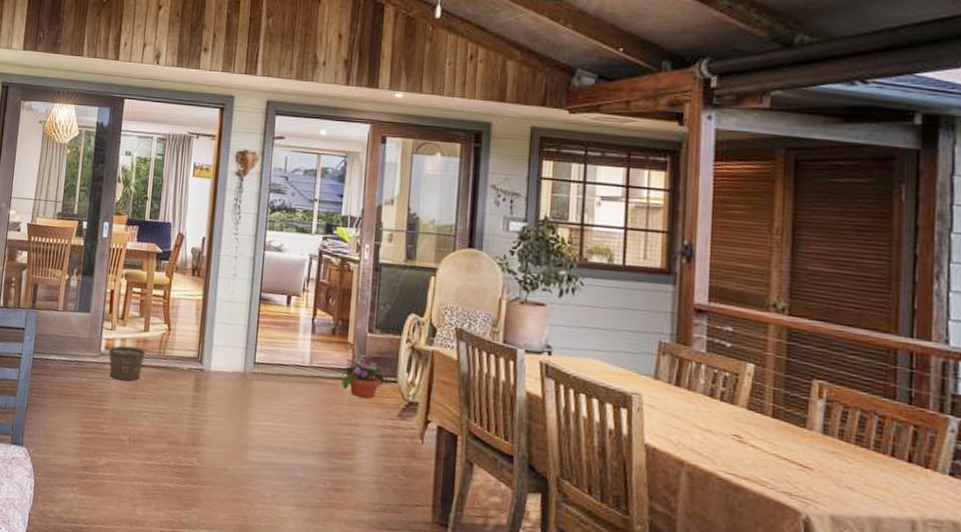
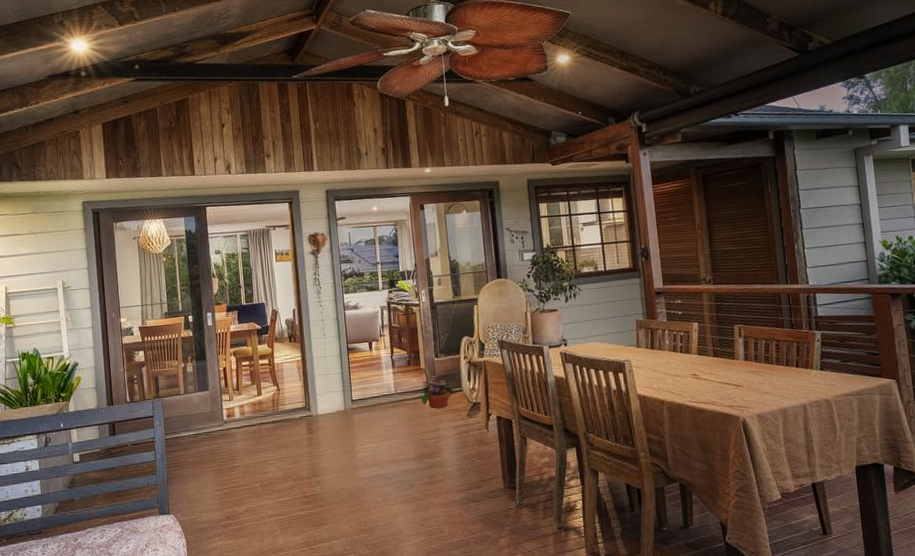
basket: present [108,345,146,382] -> none [230,410,262,440]

